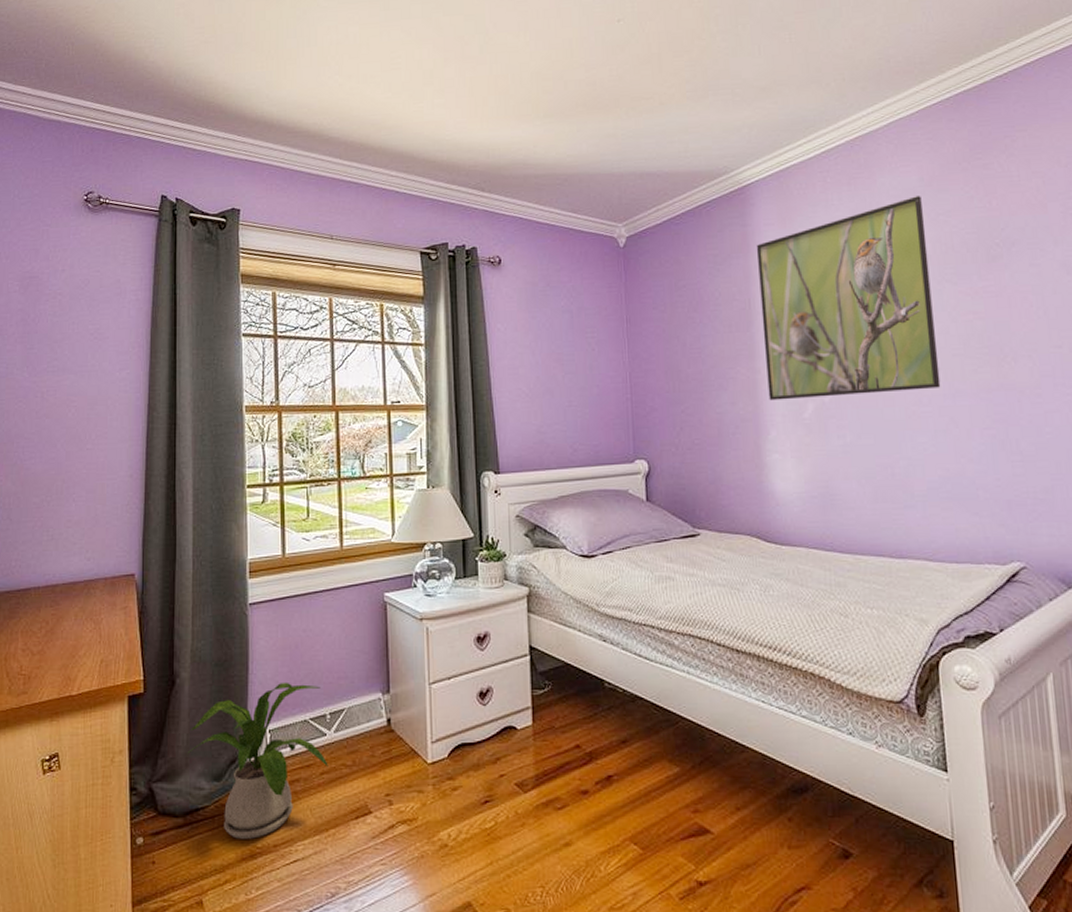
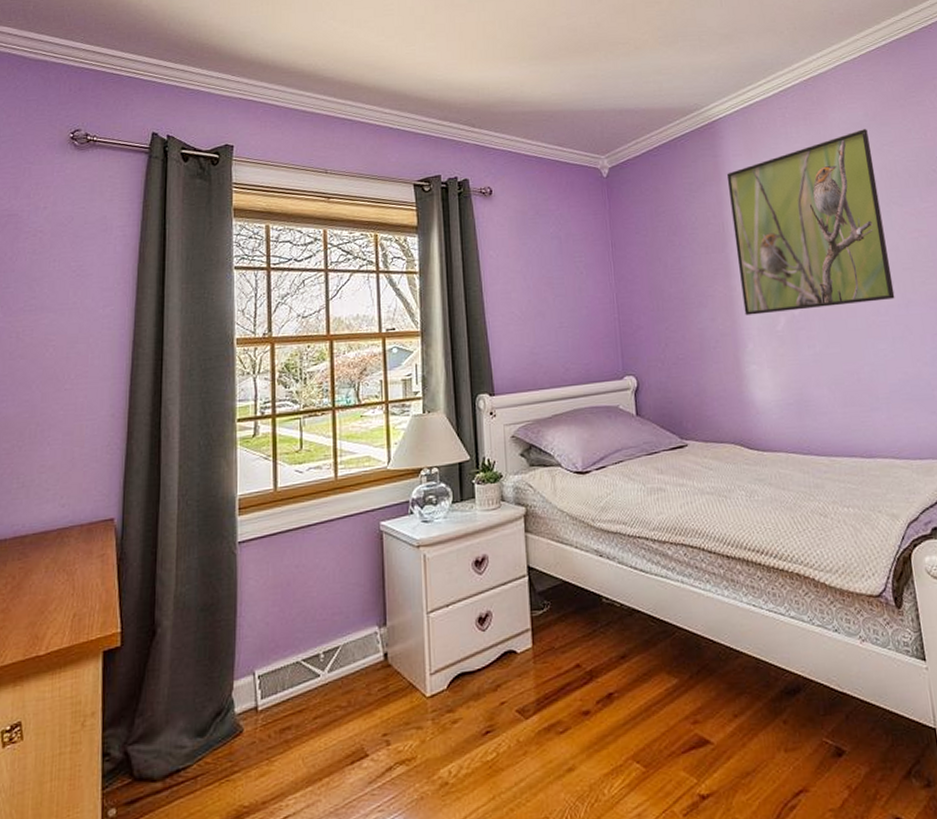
house plant: present [187,682,328,839] -> none [167,622,322,799]

